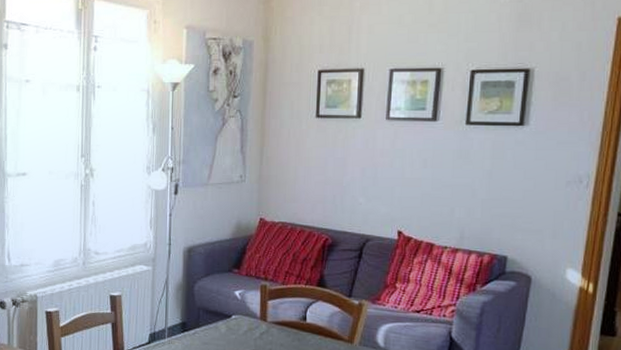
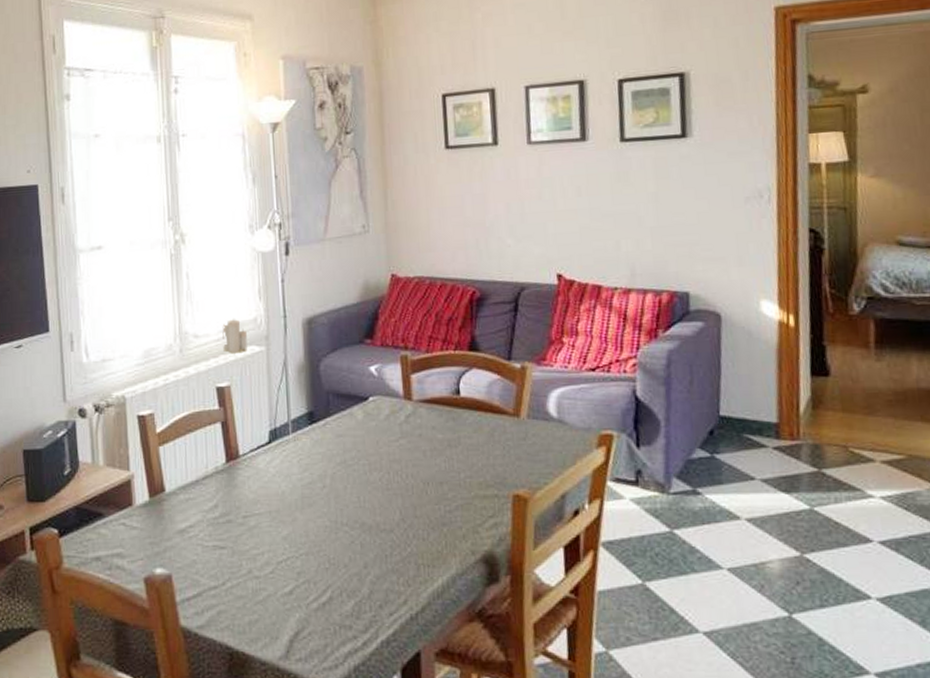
candle: none [118,242,138,271] -> present [222,319,247,354]

